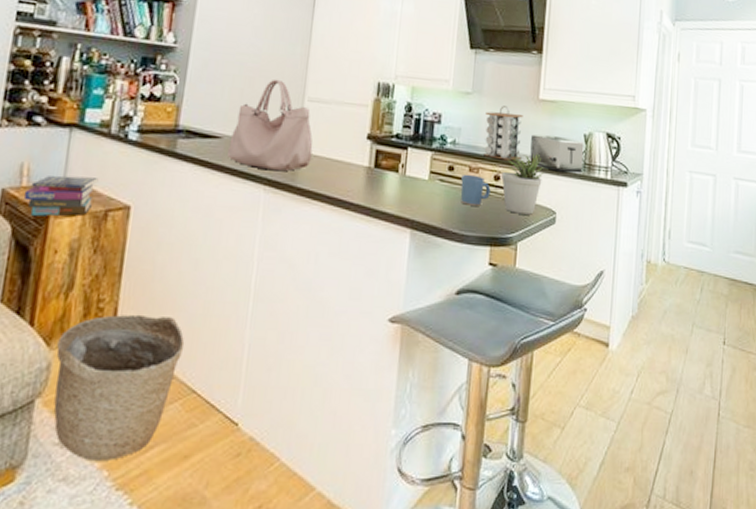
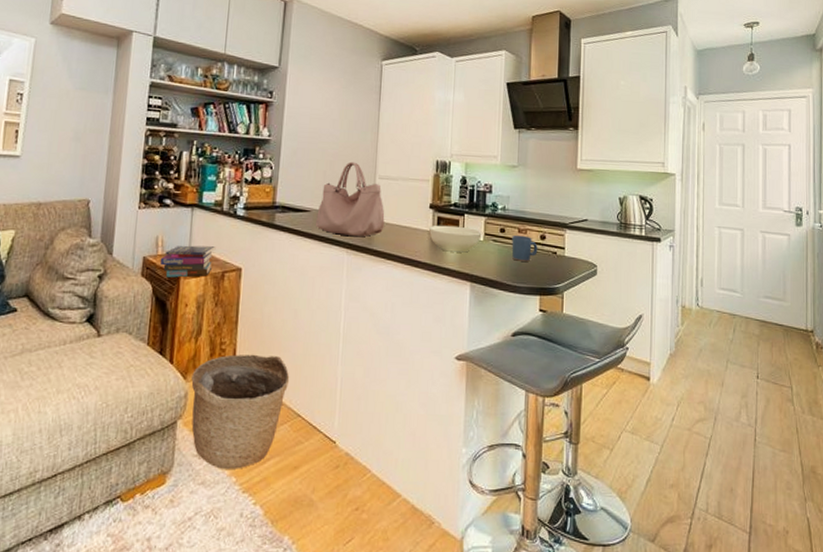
bowl: none [364,159,427,194] -> present [428,225,482,253]
spice rack: present [483,106,523,161] -> none [530,176,564,223]
potted plant: present [502,154,544,215] -> none [547,216,585,268]
toaster: present [530,134,584,173] -> none [571,199,620,231]

